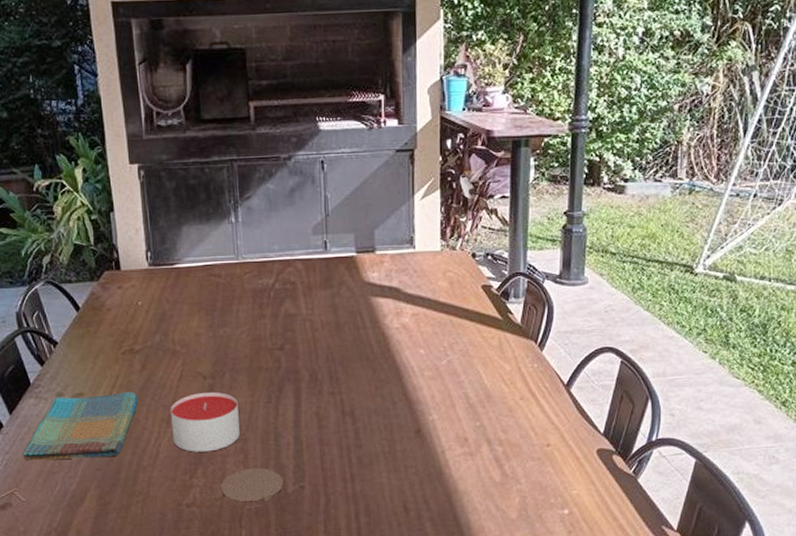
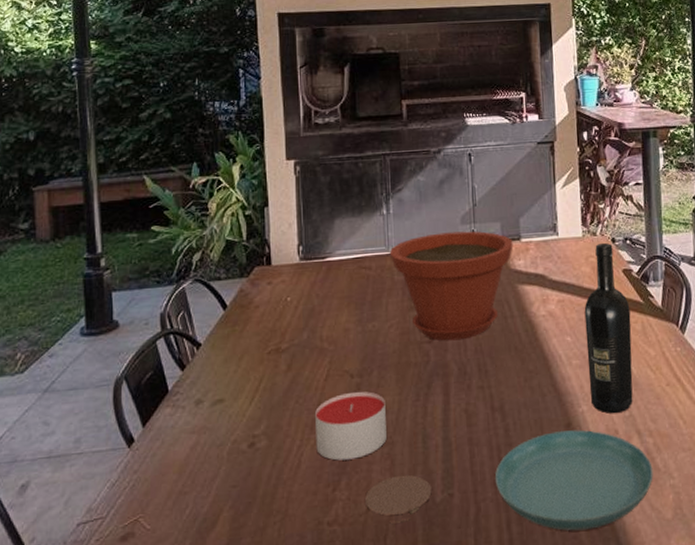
dish towel: present [23,392,138,461] -> none [153,395,281,481]
plant pot: none [239,241,367,349] -> present [389,231,513,341]
saucer: none [344,436,501,524] -> present [494,429,653,531]
wine bottle: none [439,258,488,422] -> present [584,243,633,413]

